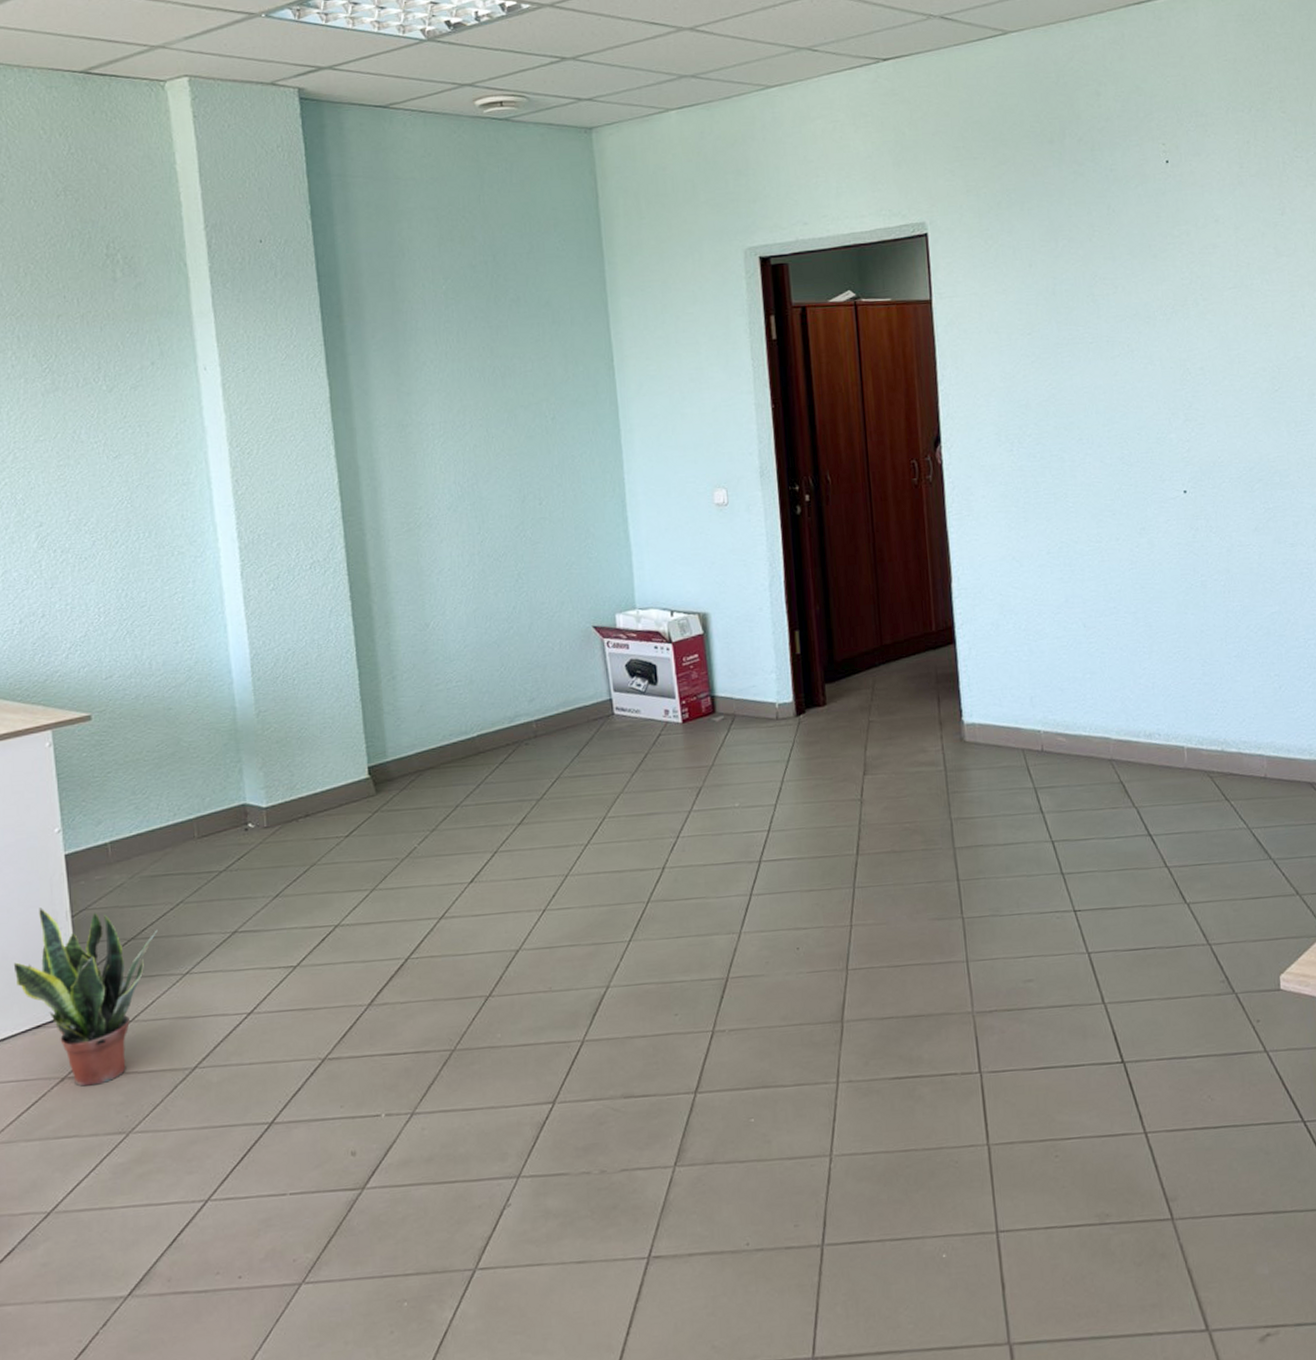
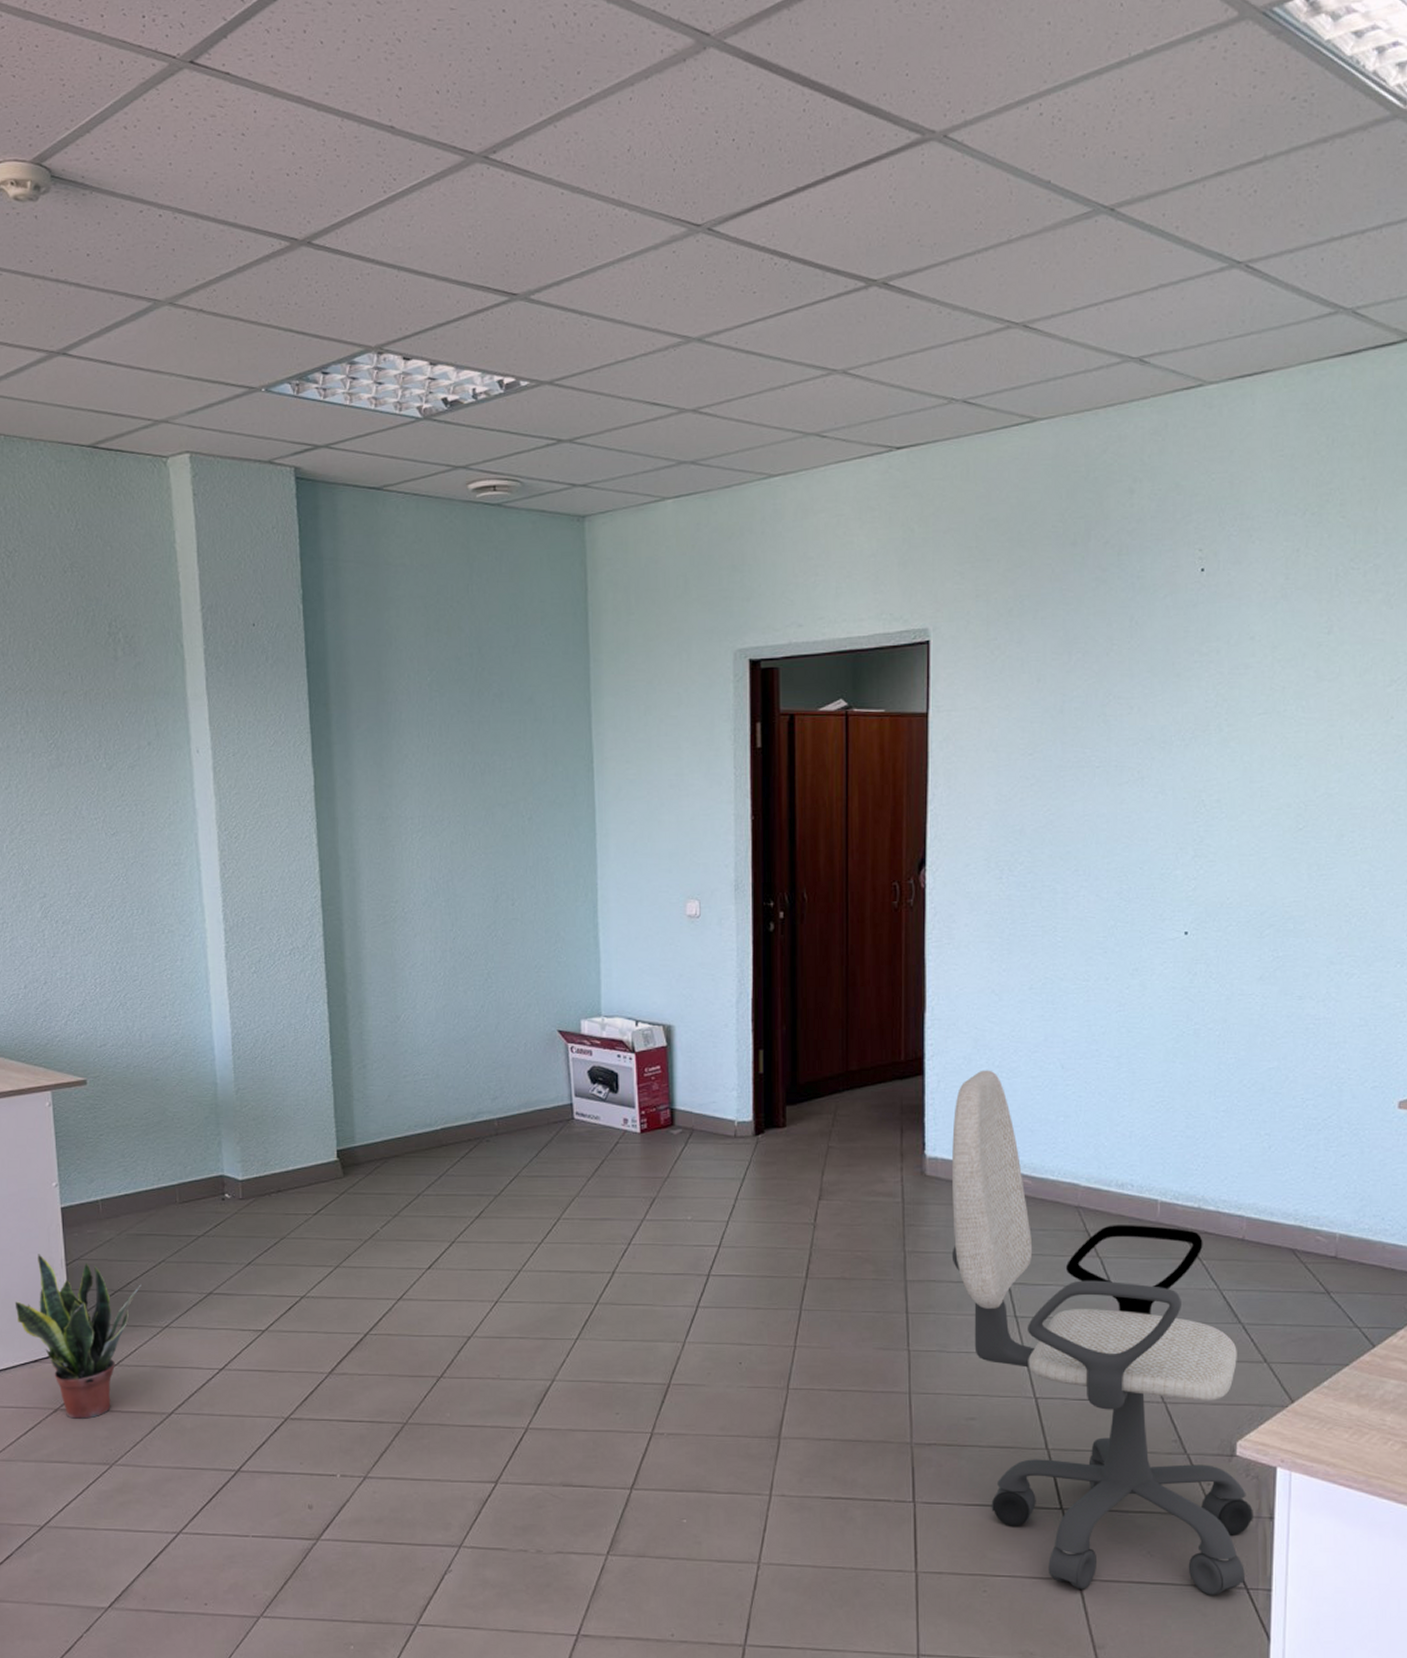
office chair: none [987,634,1303,1143] -> present [951,1070,1253,1595]

